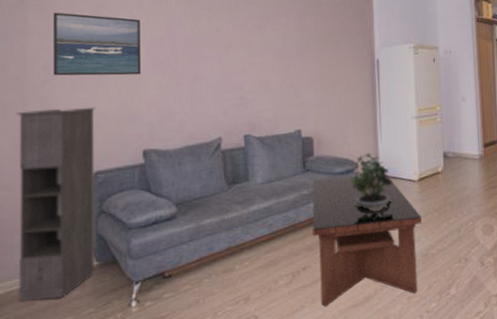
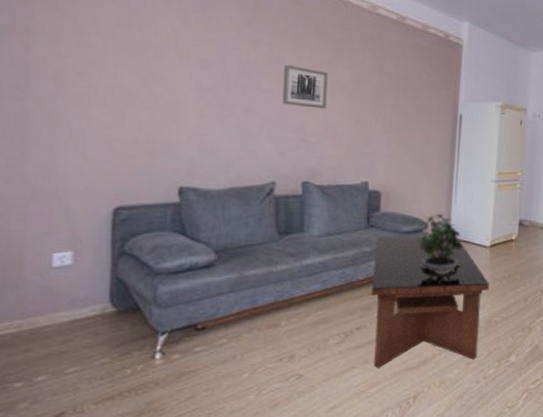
storage cabinet: present [15,107,96,301] -> none [11,127,121,347]
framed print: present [53,12,141,76] -> none [66,10,184,100]
wall art: none [222,33,259,69] -> present [282,64,328,109]

